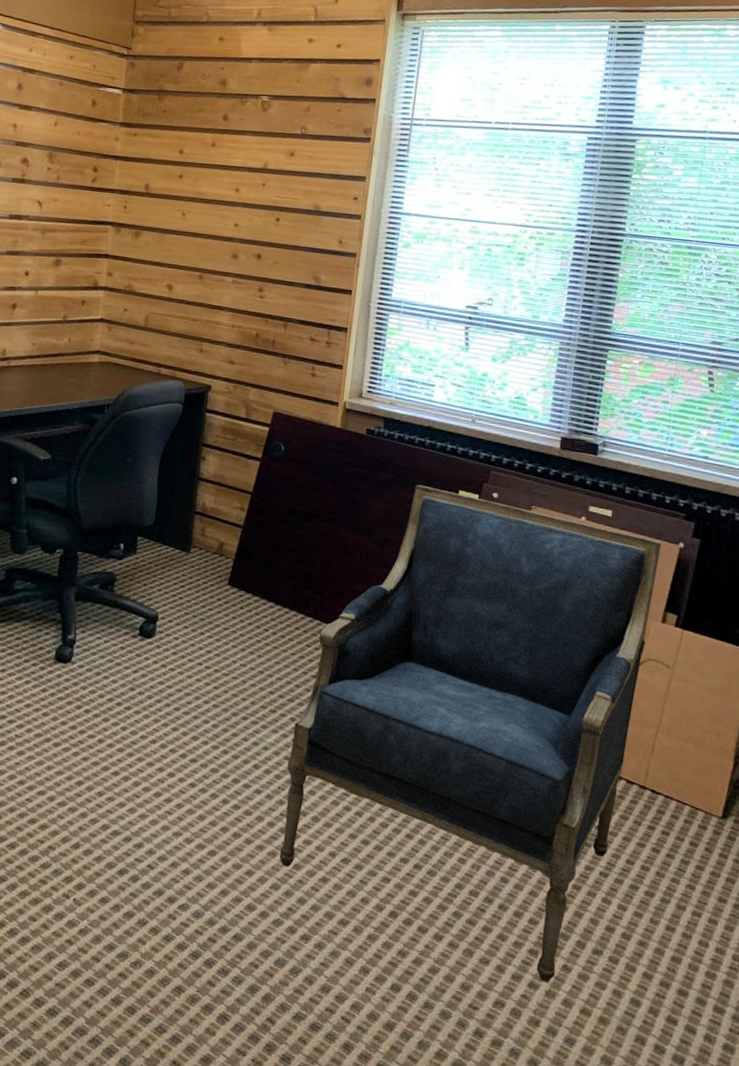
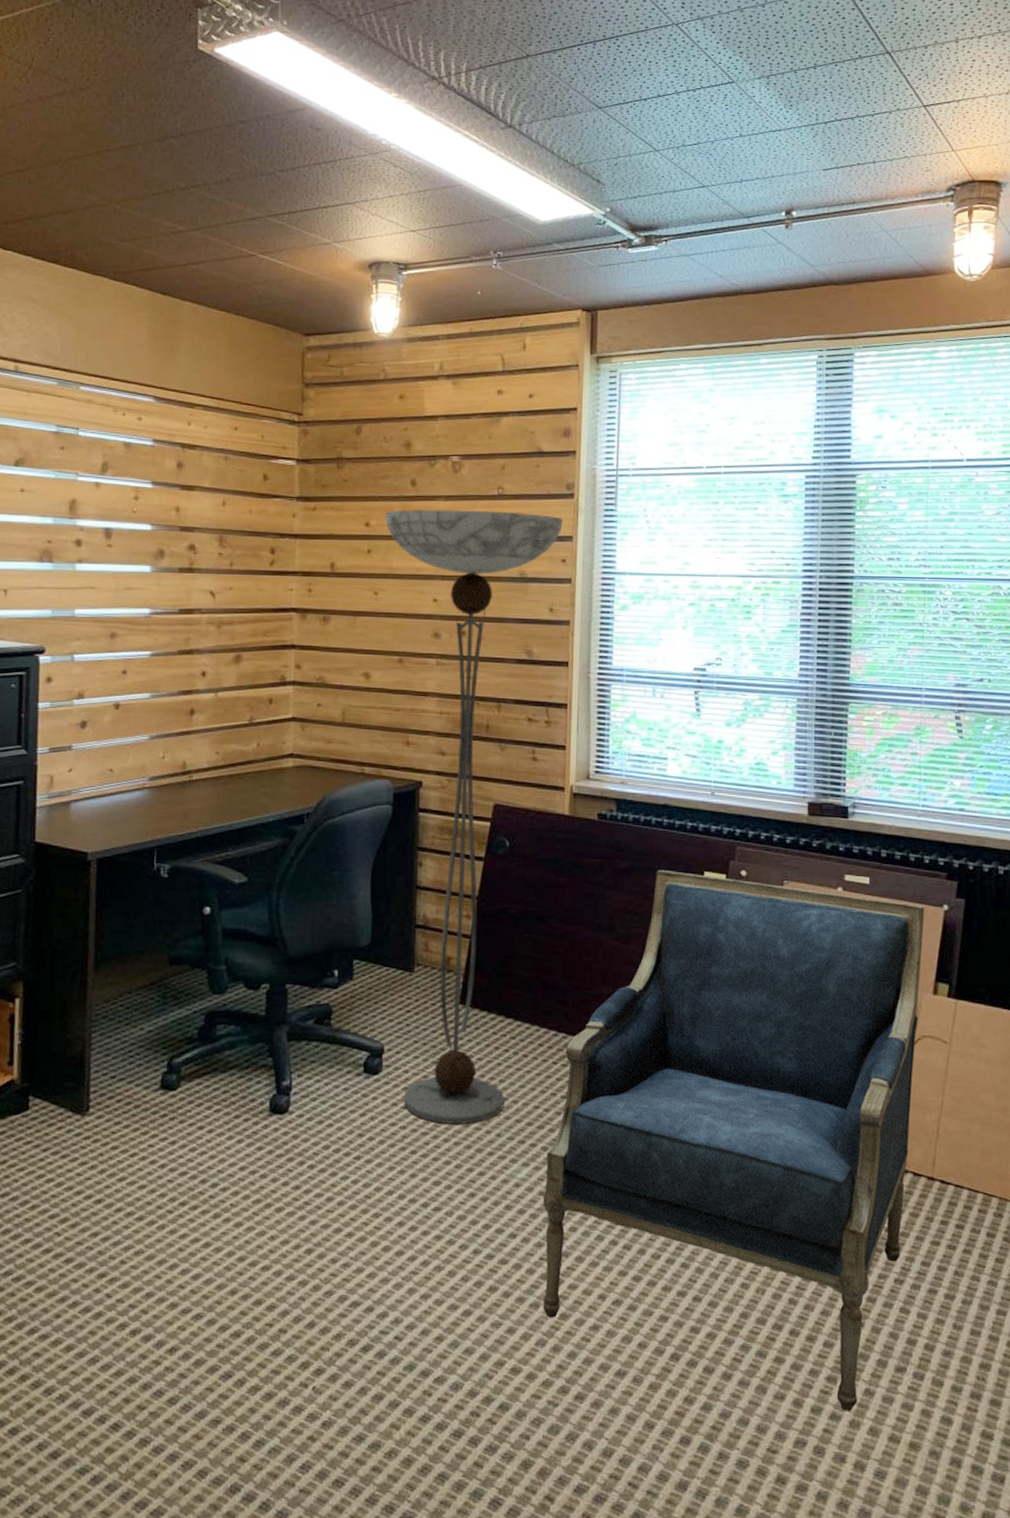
floor lamp: none [172,141,358,691] -> present [385,509,563,1125]

